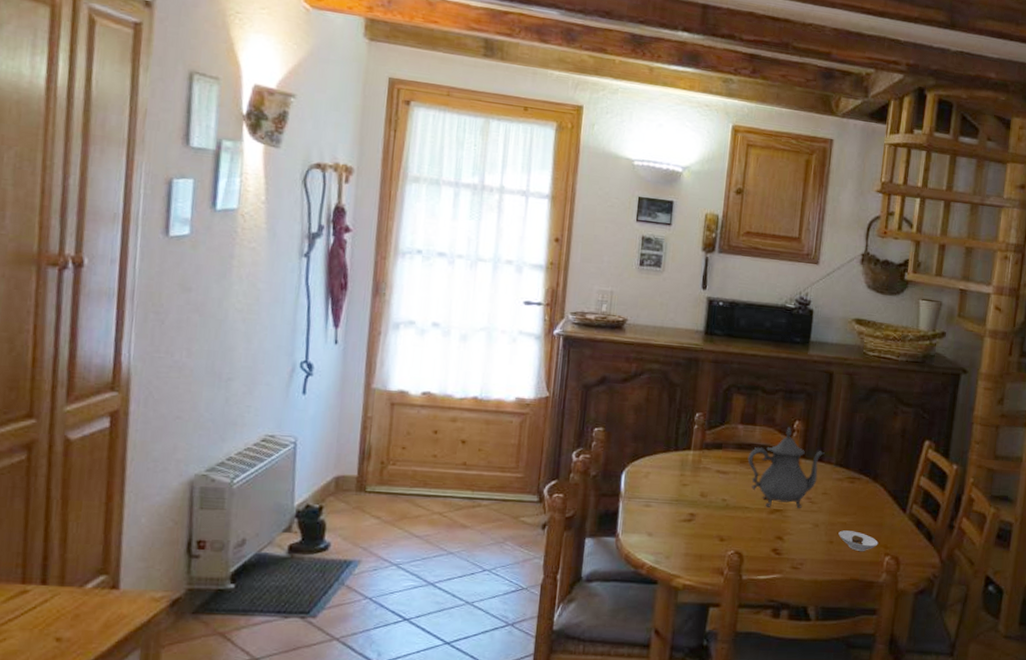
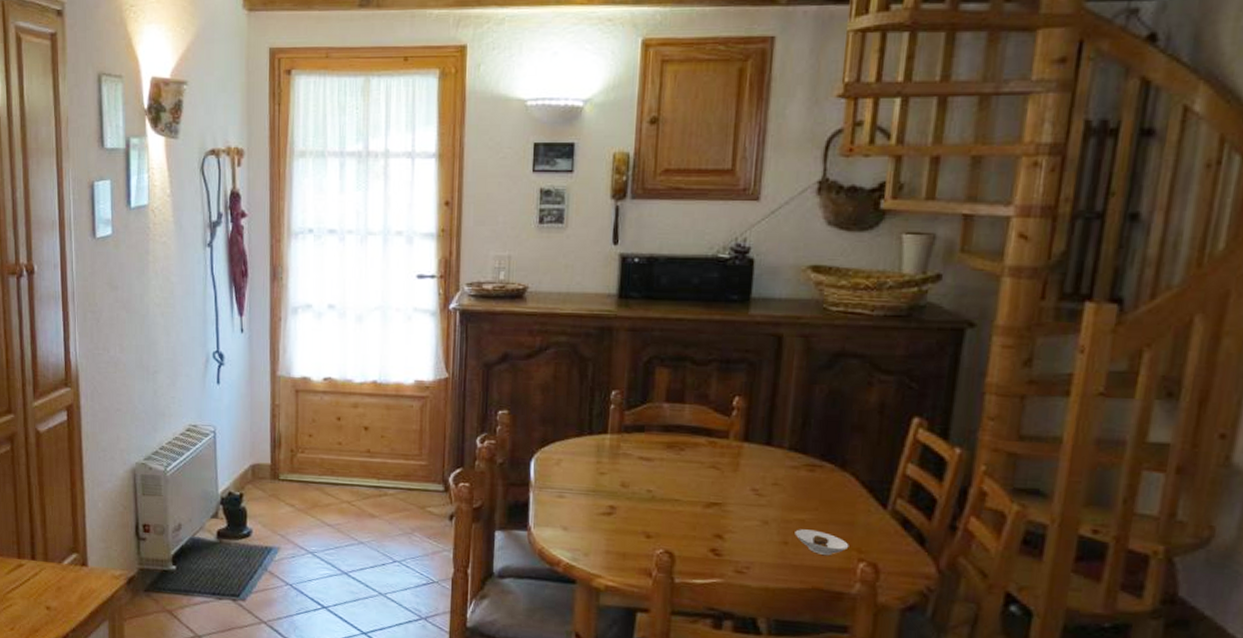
teapot: present [747,426,825,509] -> none [676,403,774,503]

